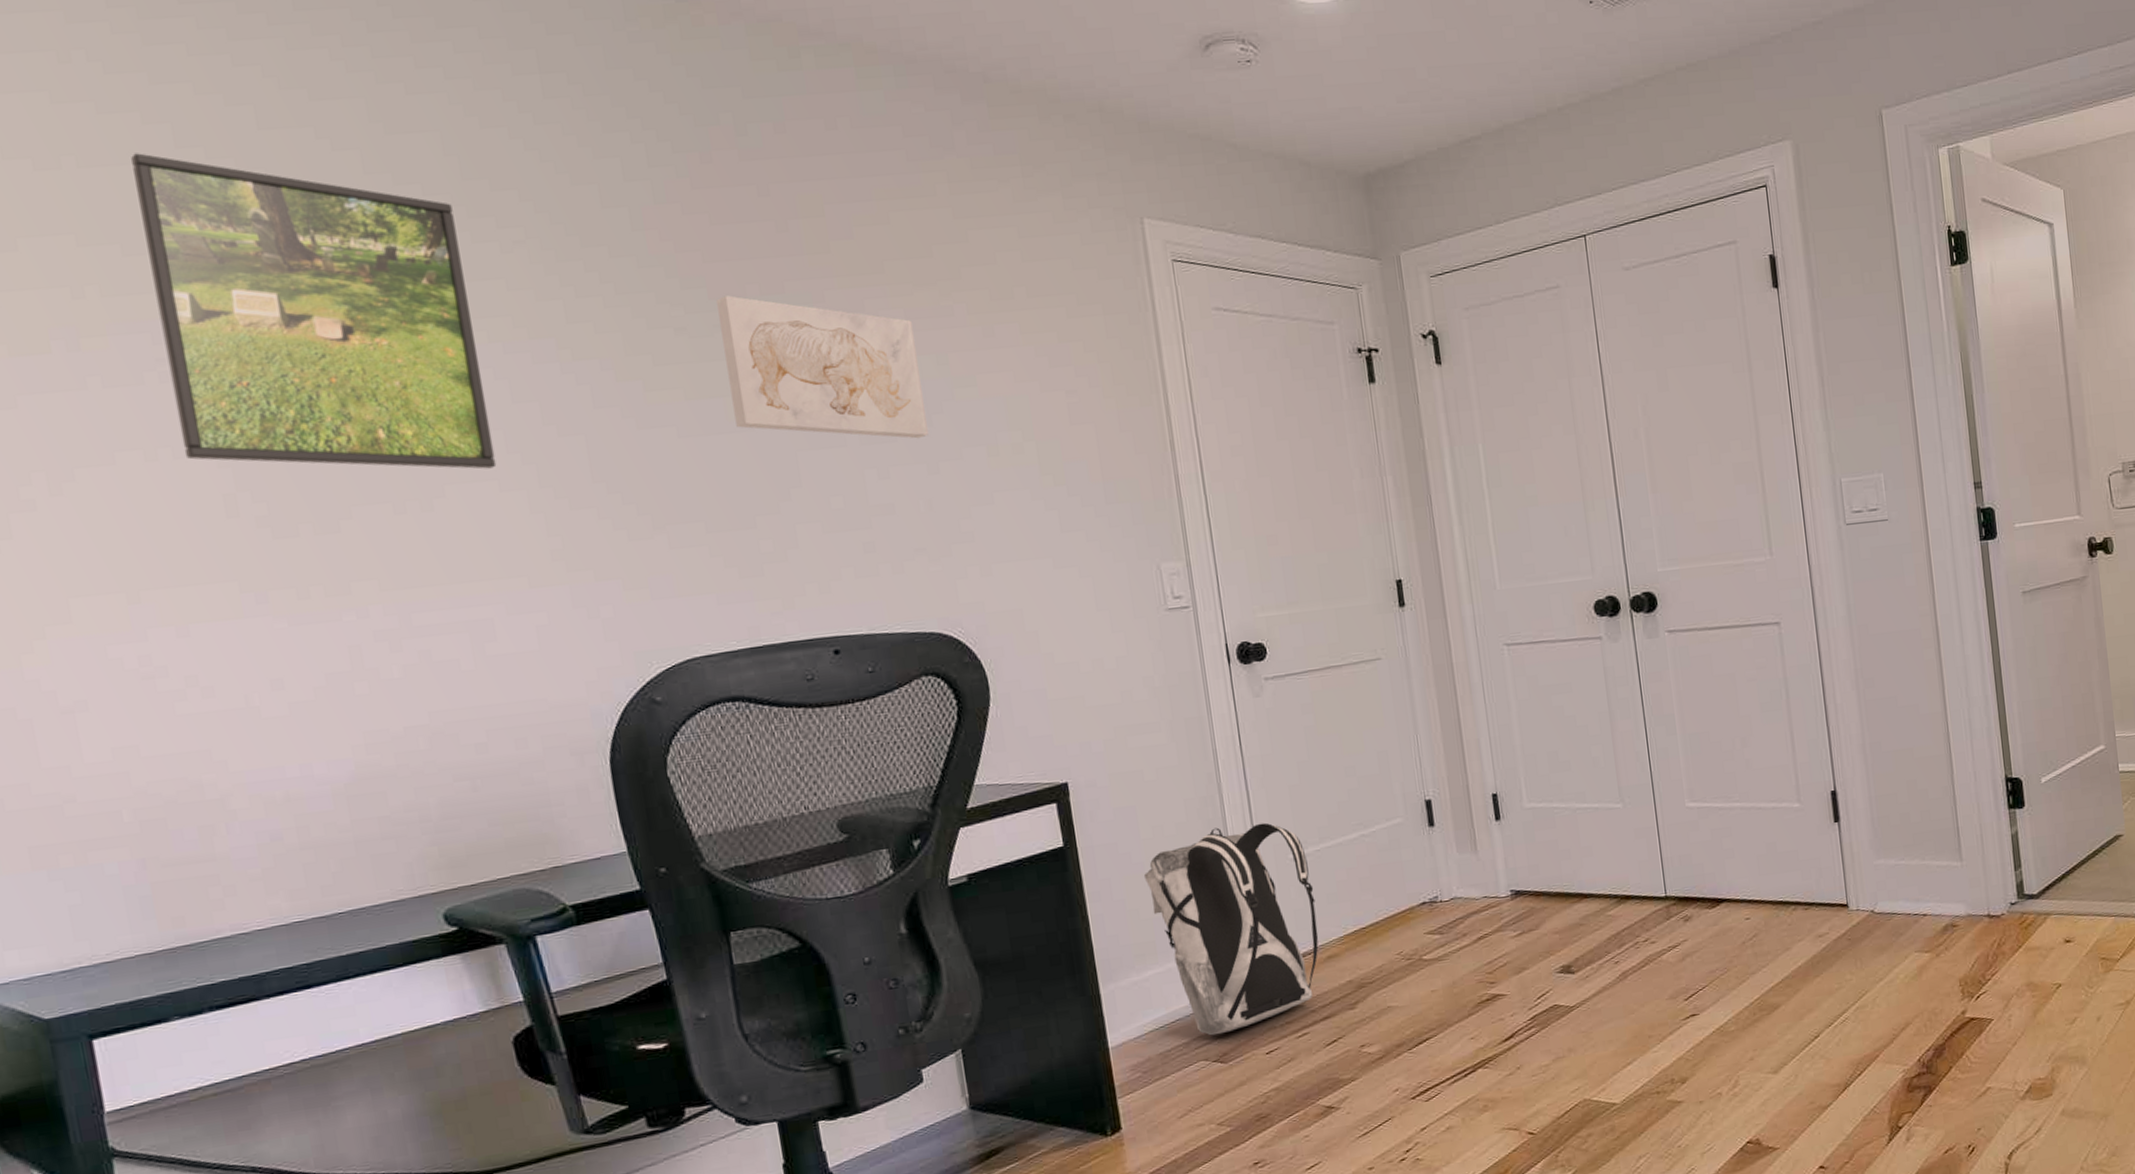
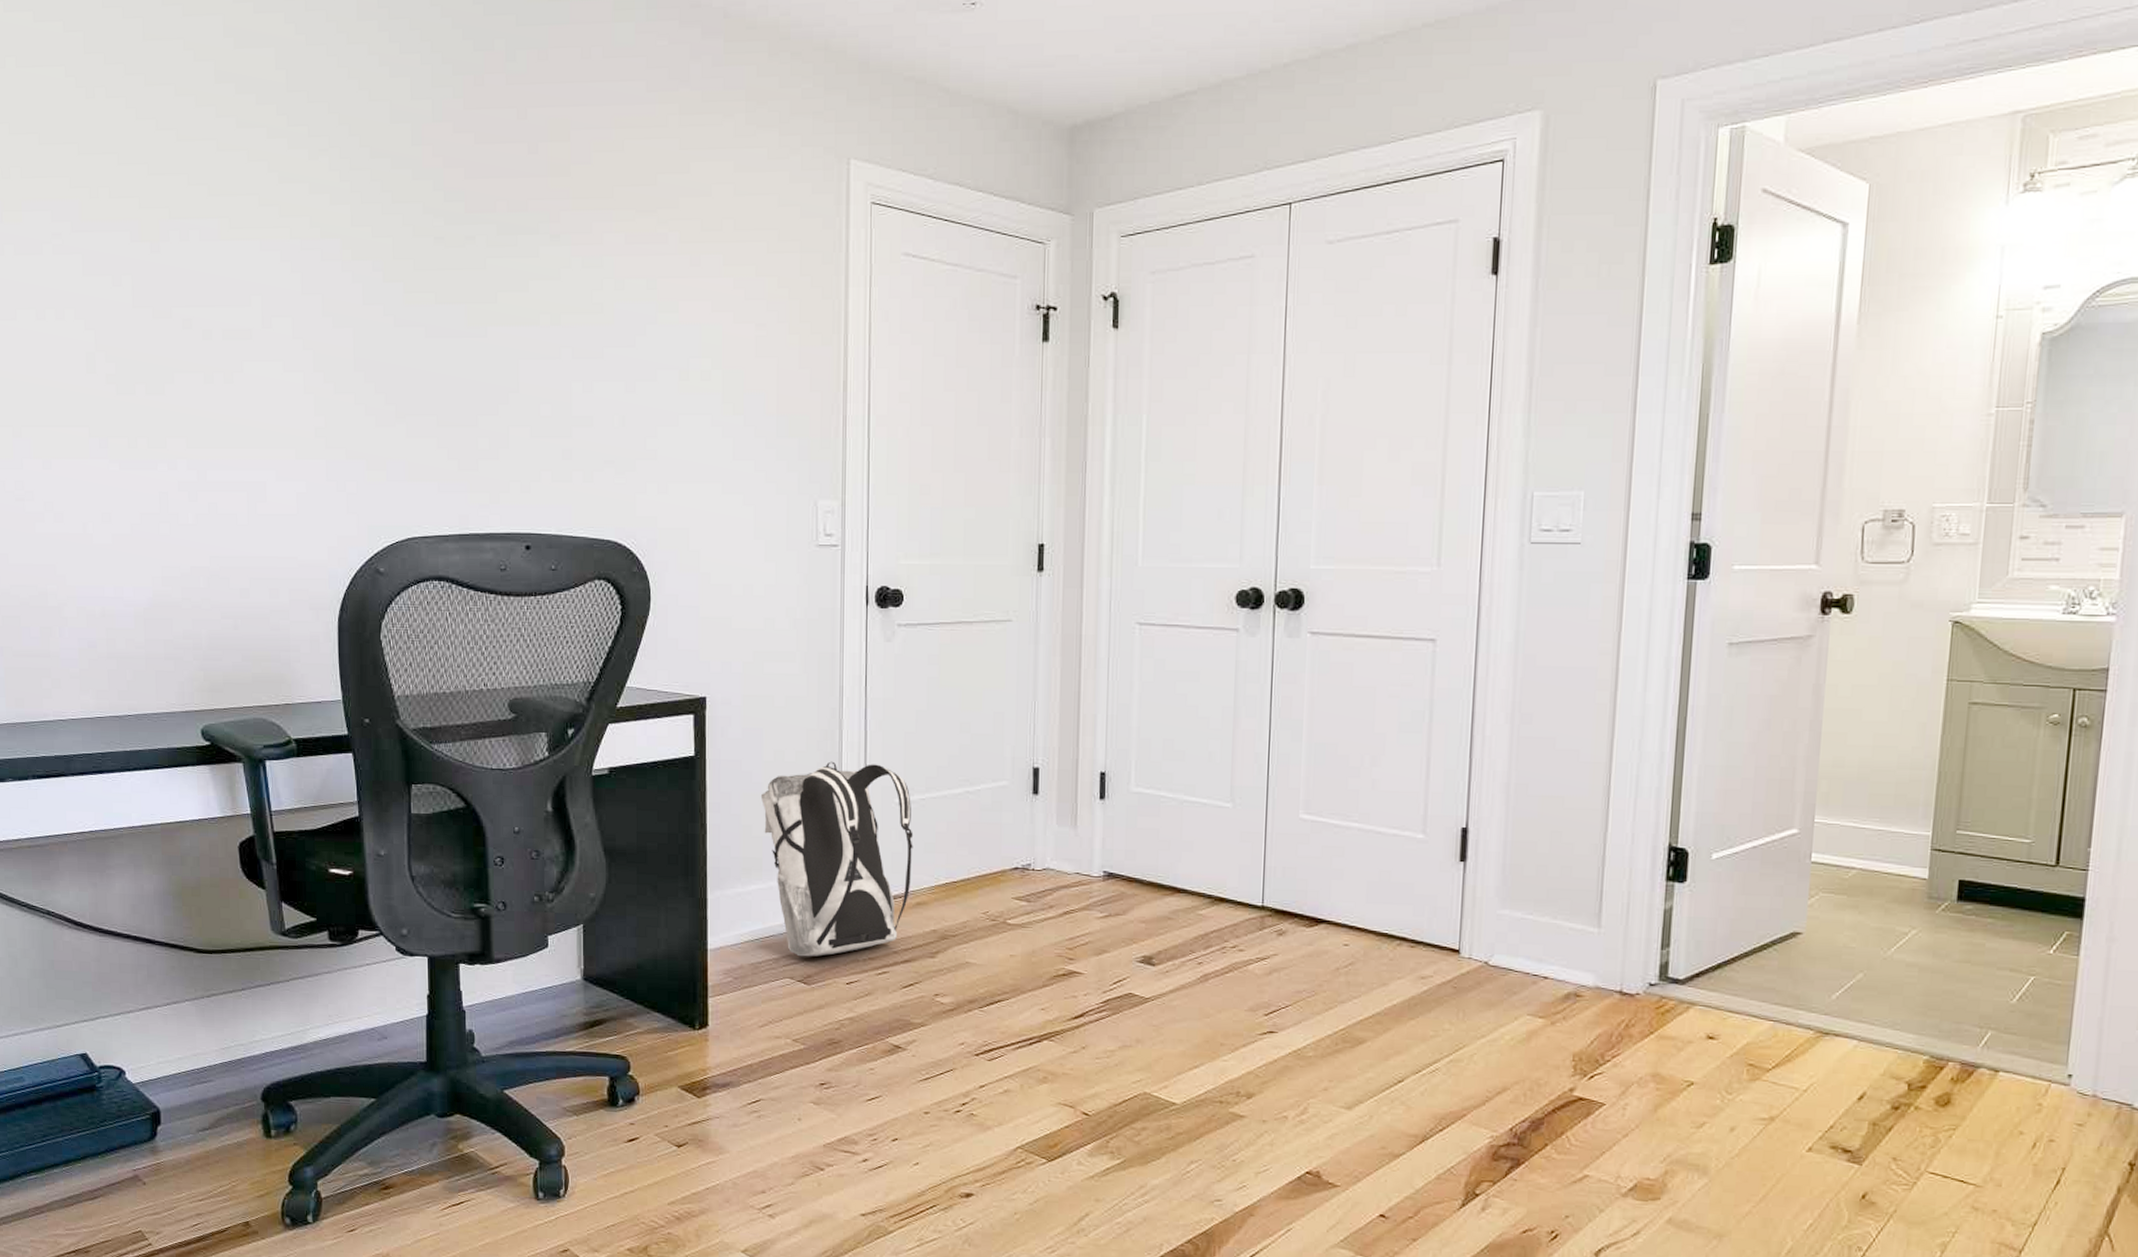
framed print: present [131,153,497,469] -> none [53,57,284,351]
wall art: present [717,295,928,439] -> none [471,210,630,358]

